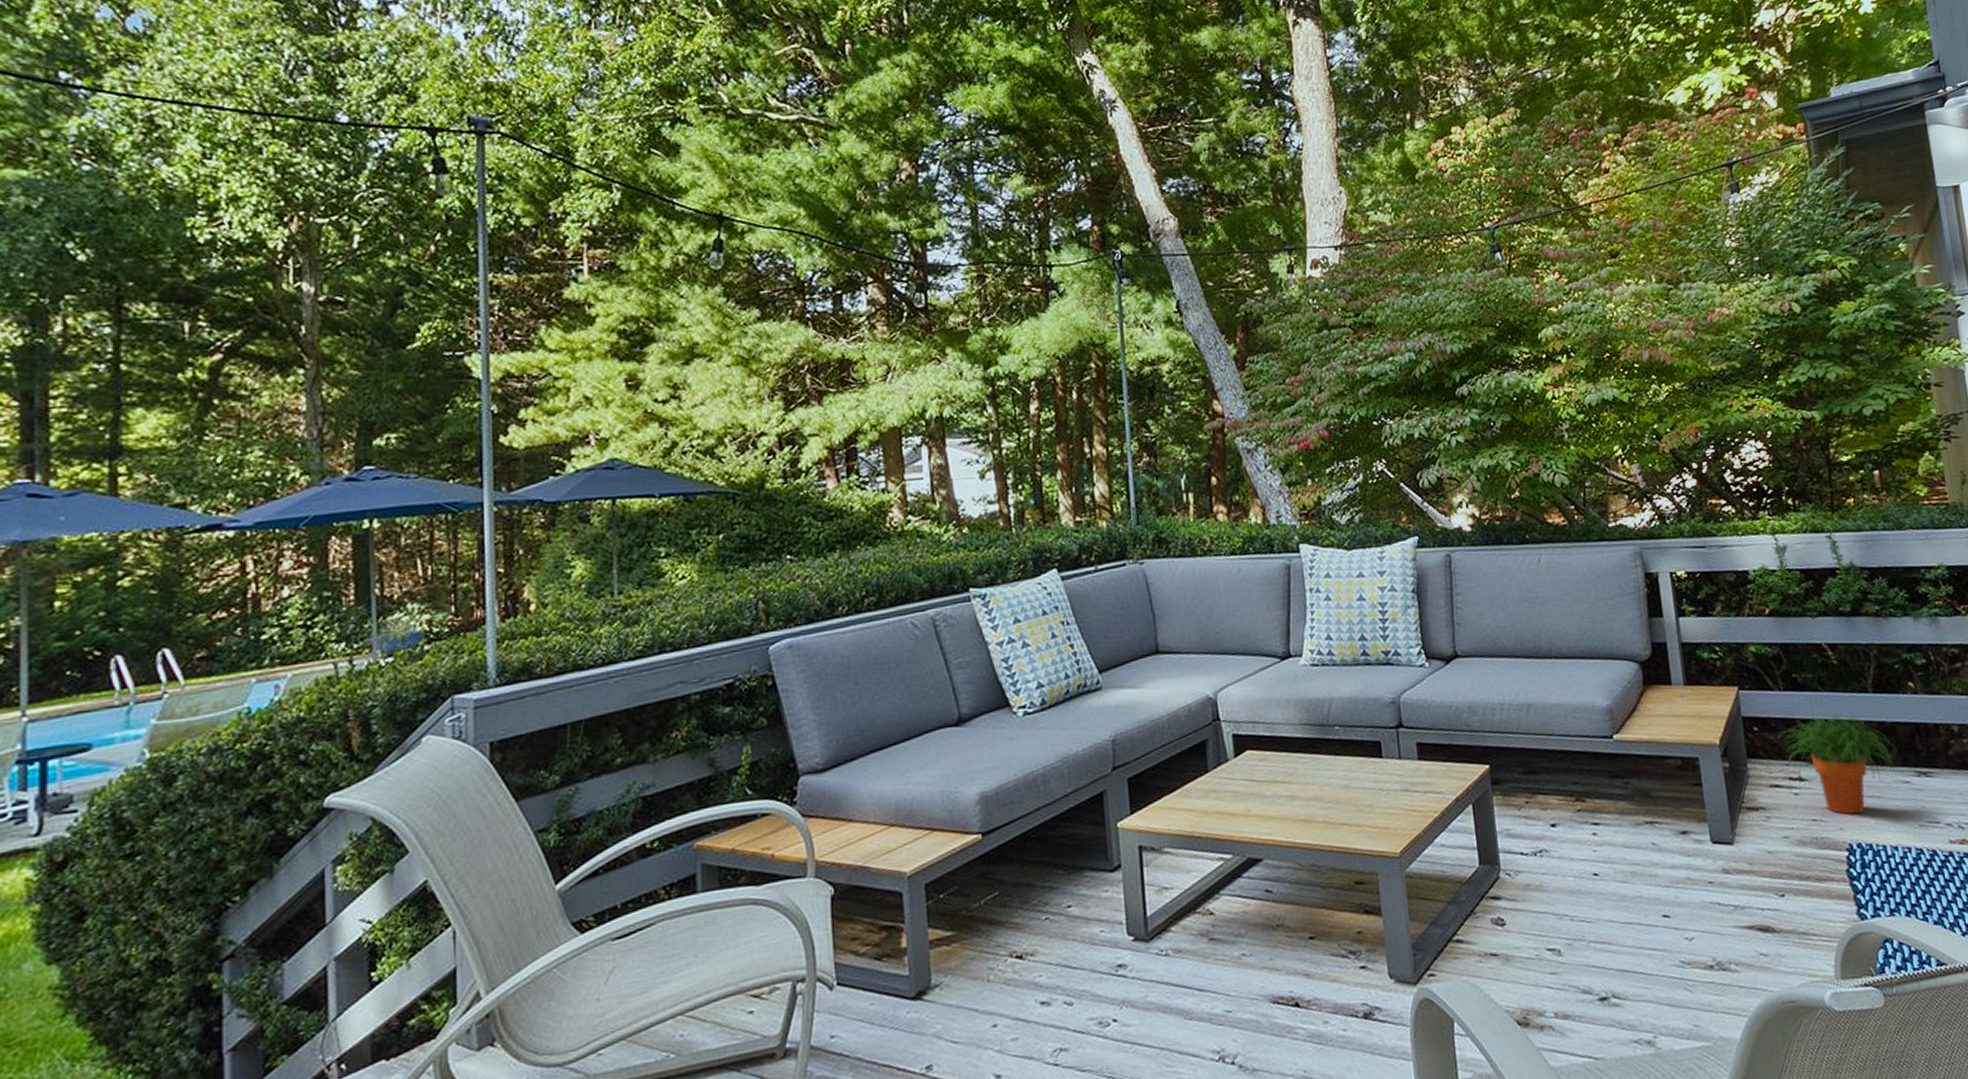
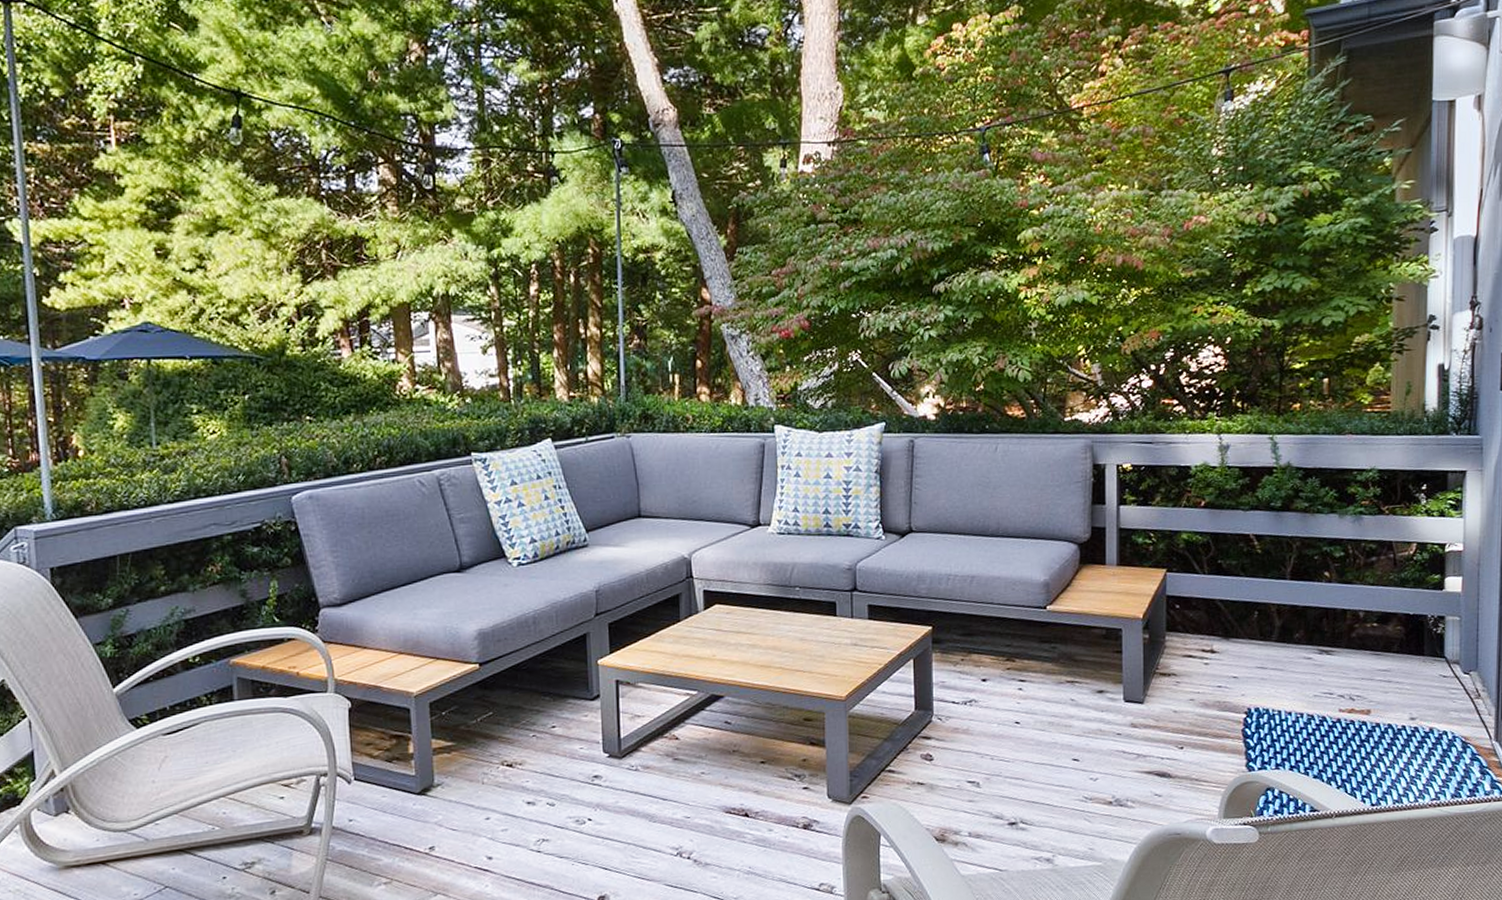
potted plant: present [1777,715,1896,815] -> none [1197,597,1304,684]

